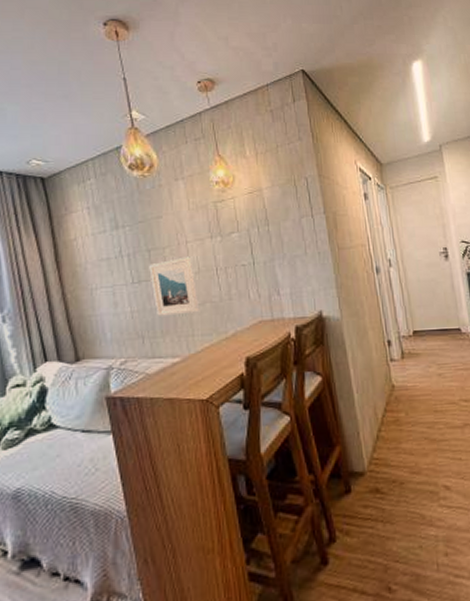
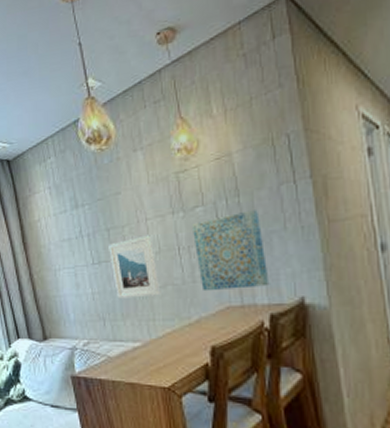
wall art: none [229,237,295,308] -> present [192,210,270,292]

